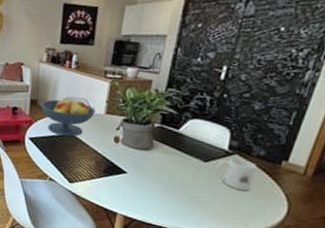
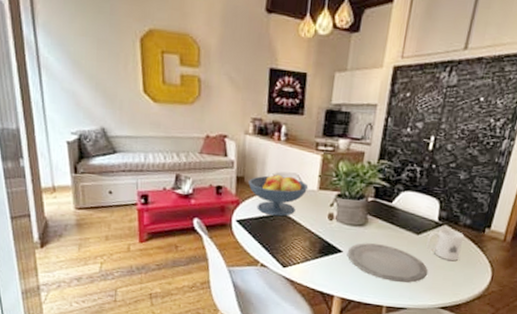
plate: none [132,166,215,209] -> present [348,243,428,283]

